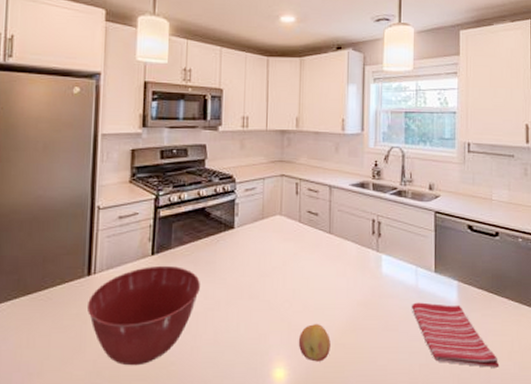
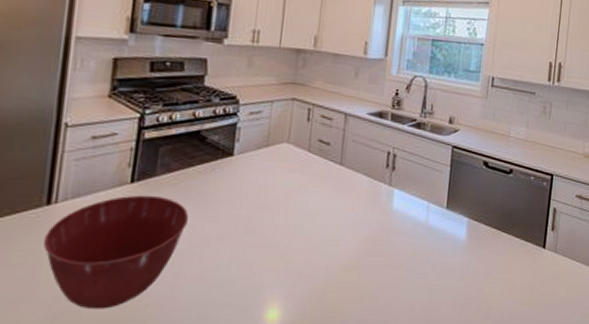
fruit: present [298,324,331,362] -> none [296,262,332,302]
dish towel: present [412,302,500,369] -> none [420,239,500,305]

